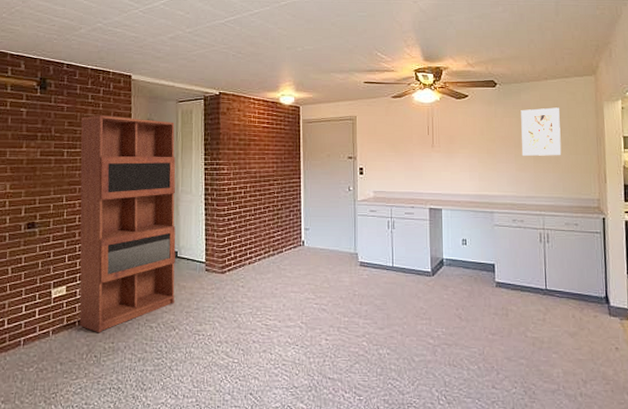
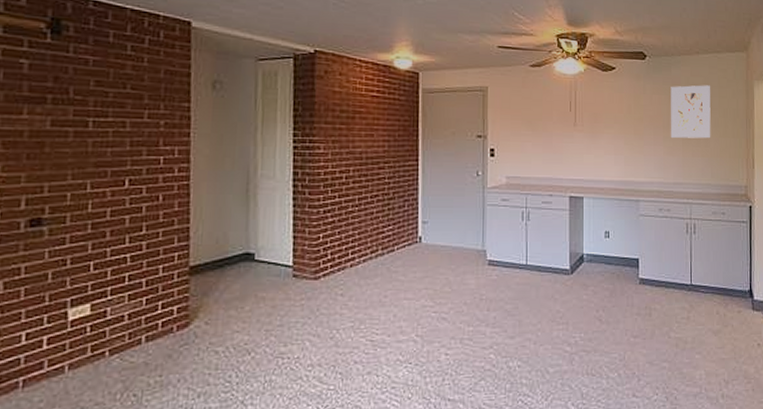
bookcase: present [79,115,176,333] -> none [110,73,254,365]

